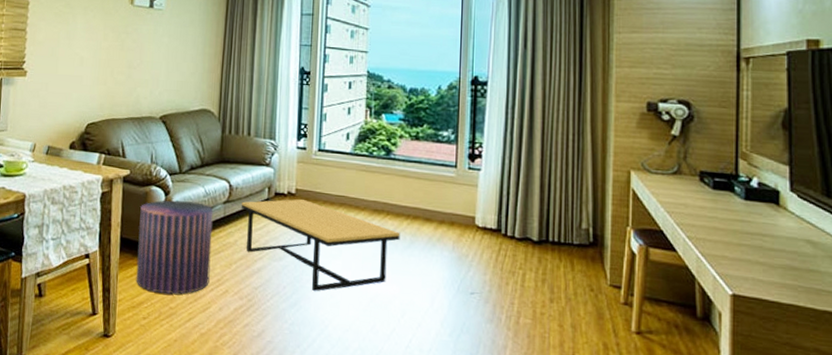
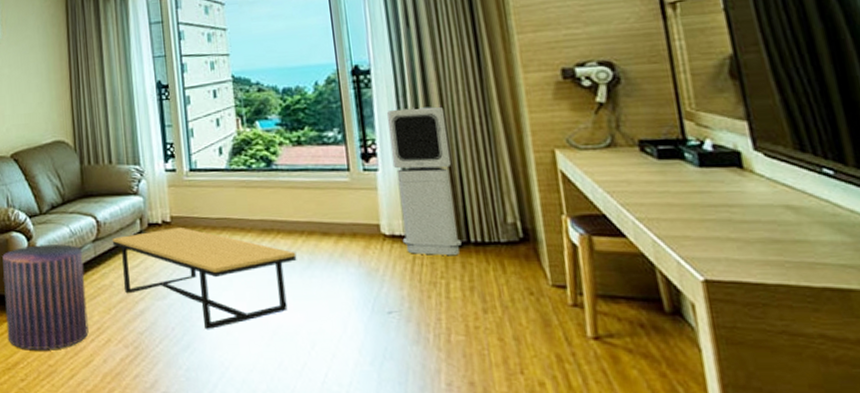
air purifier: none [492,119,545,250] -> present [386,107,462,255]

